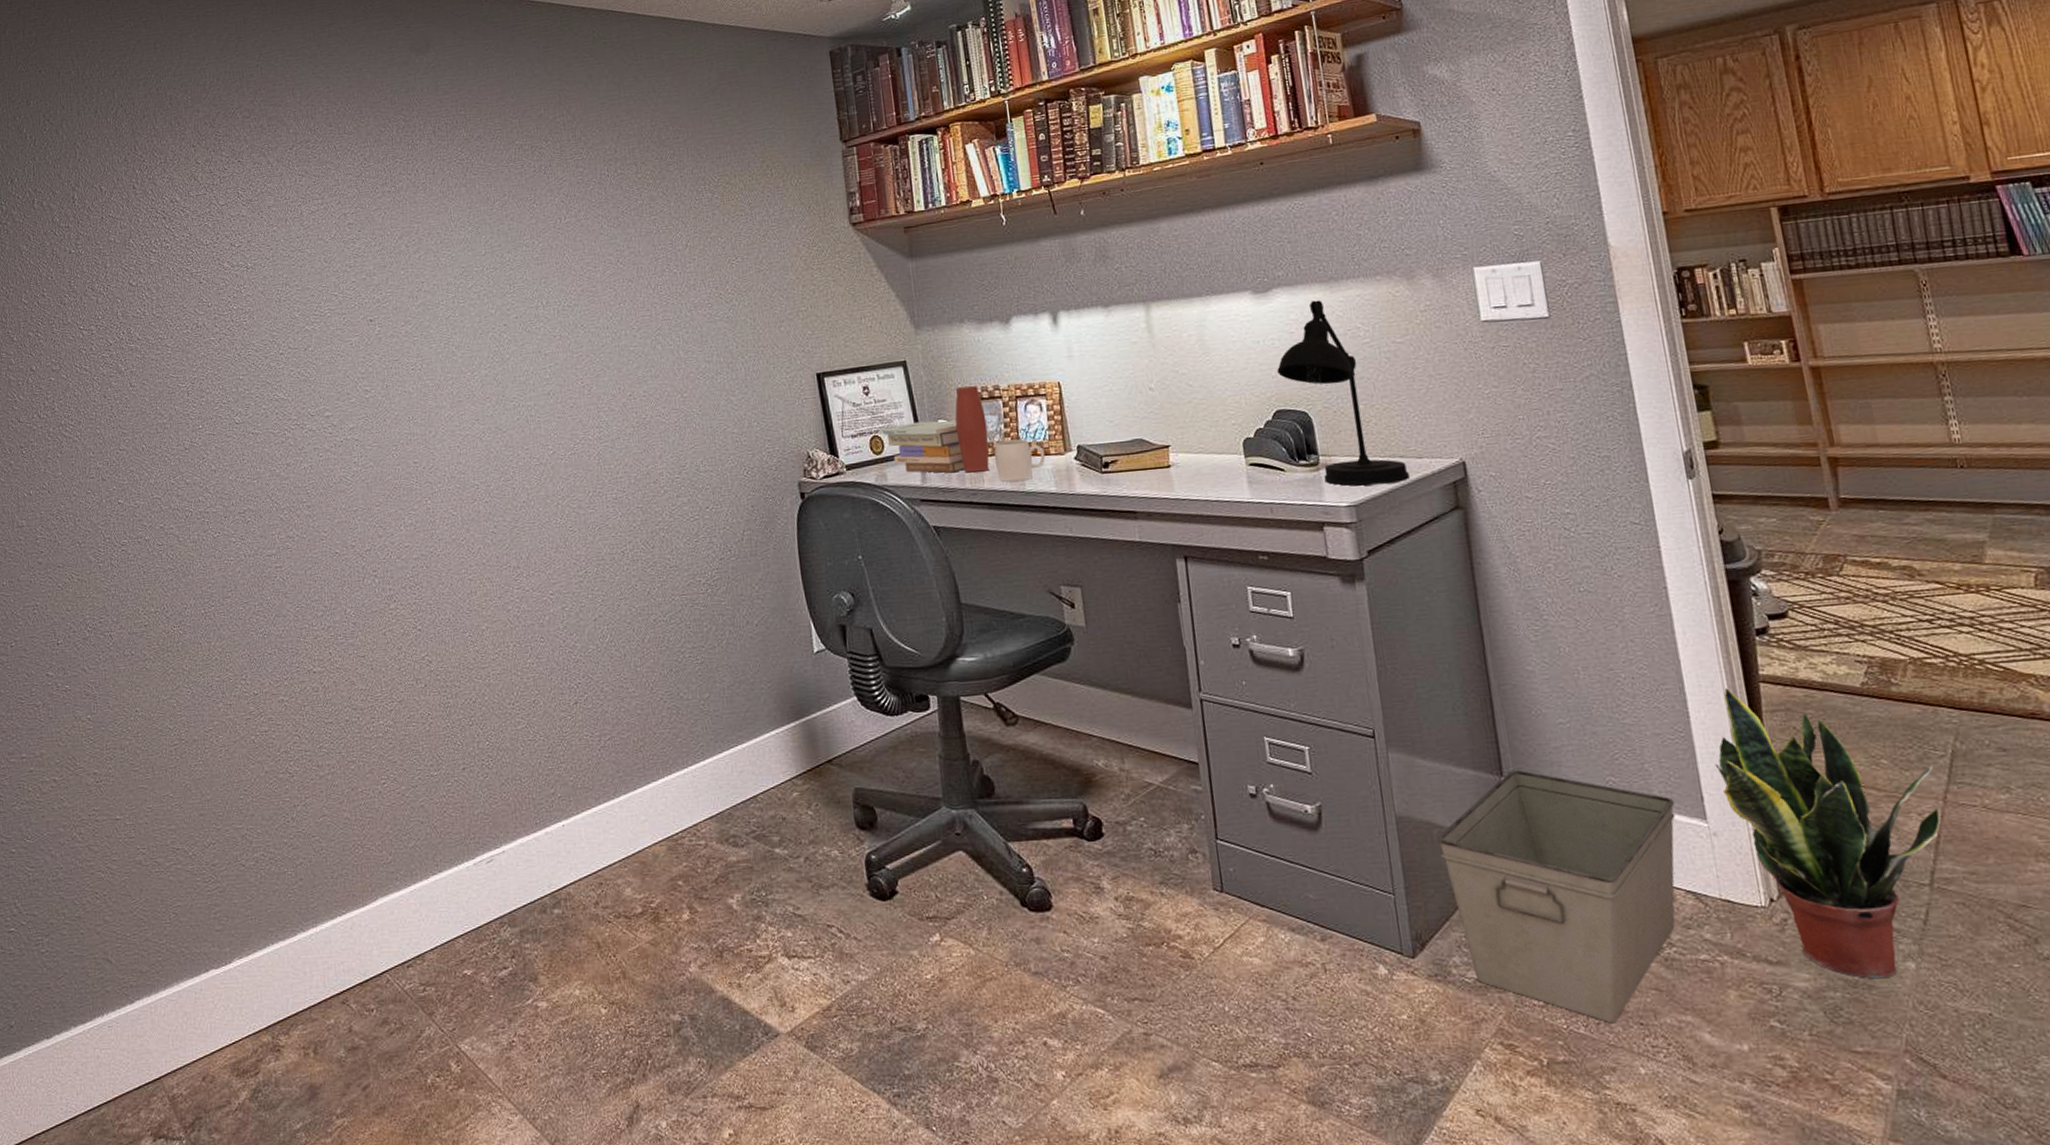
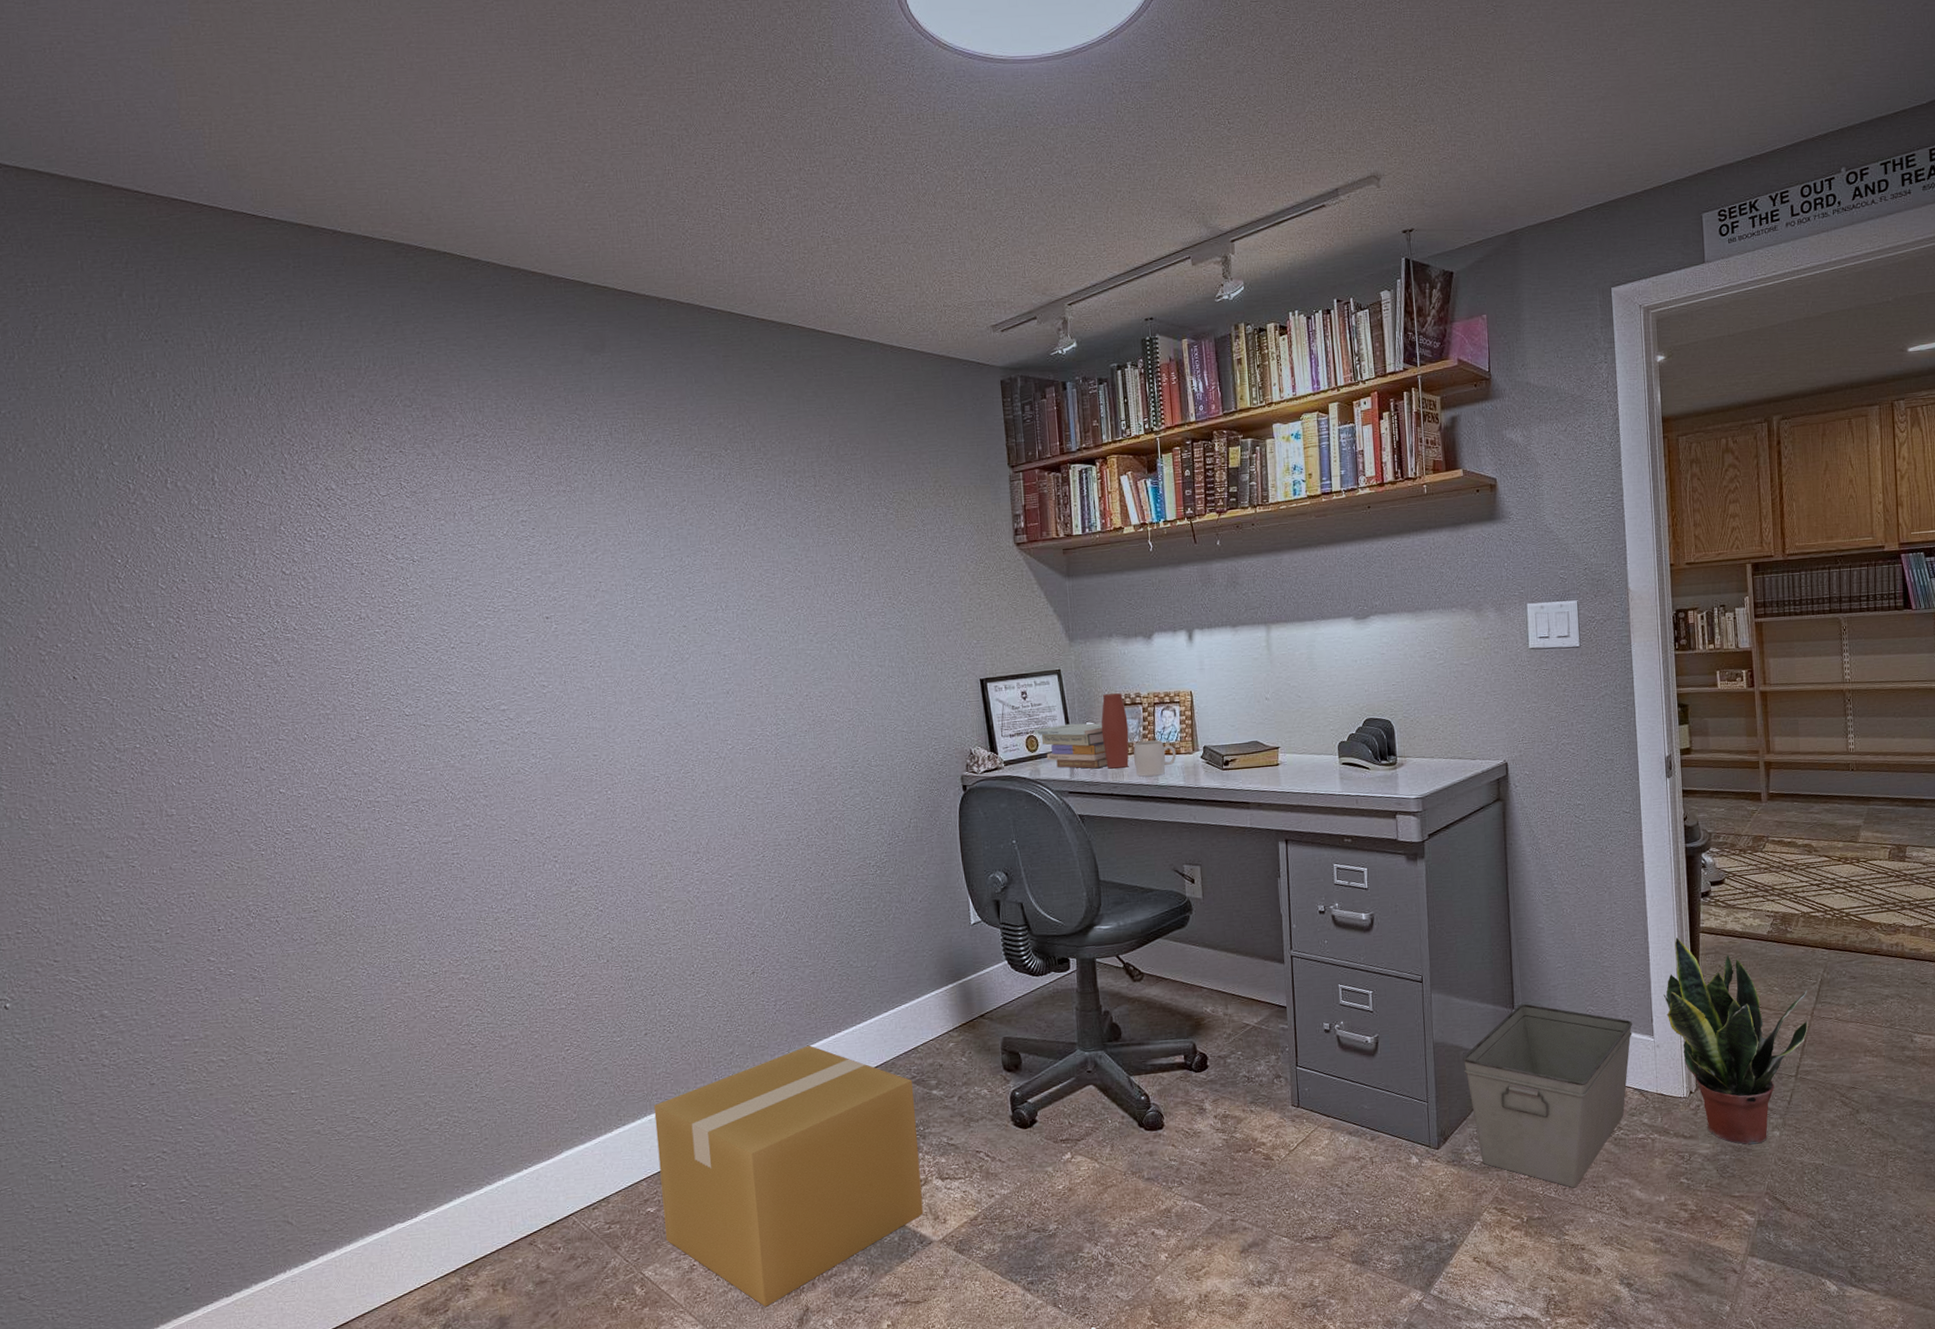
cardboard box: none [471,788,768,1099] -> present [653,1045,924,1307]
desk lamp: present [1277,300,1409,486] -> none [1369,627,1465,782]

